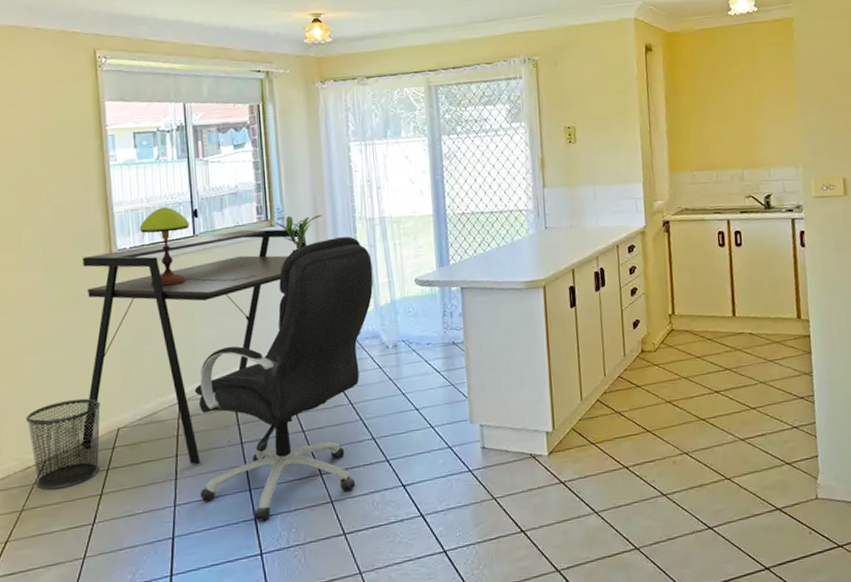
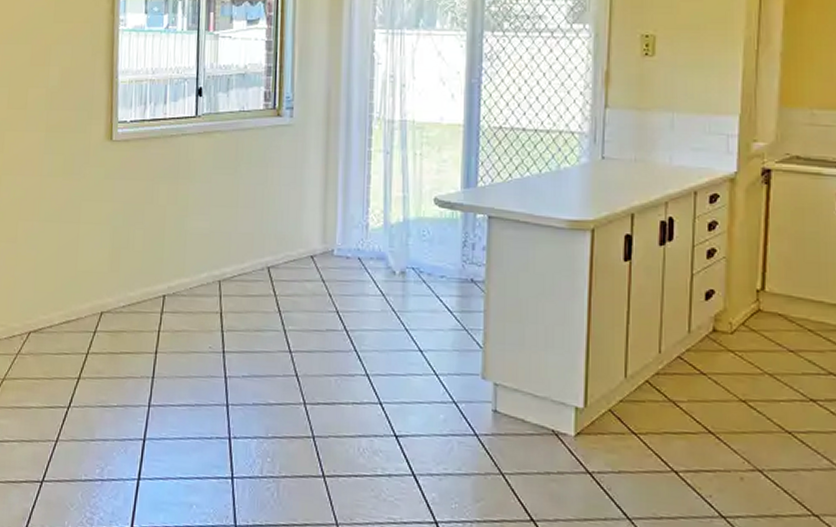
waste bin: present [25,398,100,490] -> none [15,273,87,365]
desk: present [82,229,307,465] -> none [65,116,315,367]
table lamp: present [139,206,256,286] -> none [142,81,257,172]
office chair: present [194,236,374,521] -> none [175,138,386,443]
potted plant: present [274,215,322,253] -> none [282,106,335,148]

